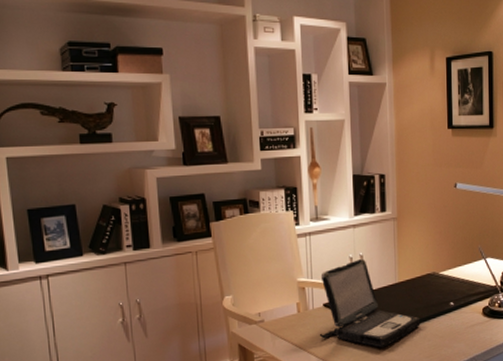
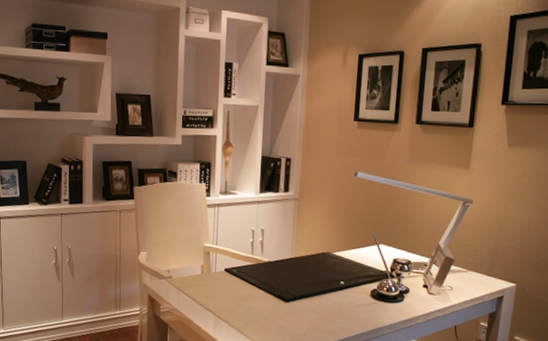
laptop: present [320,258,421,348] -> none [219,232,311,314]

